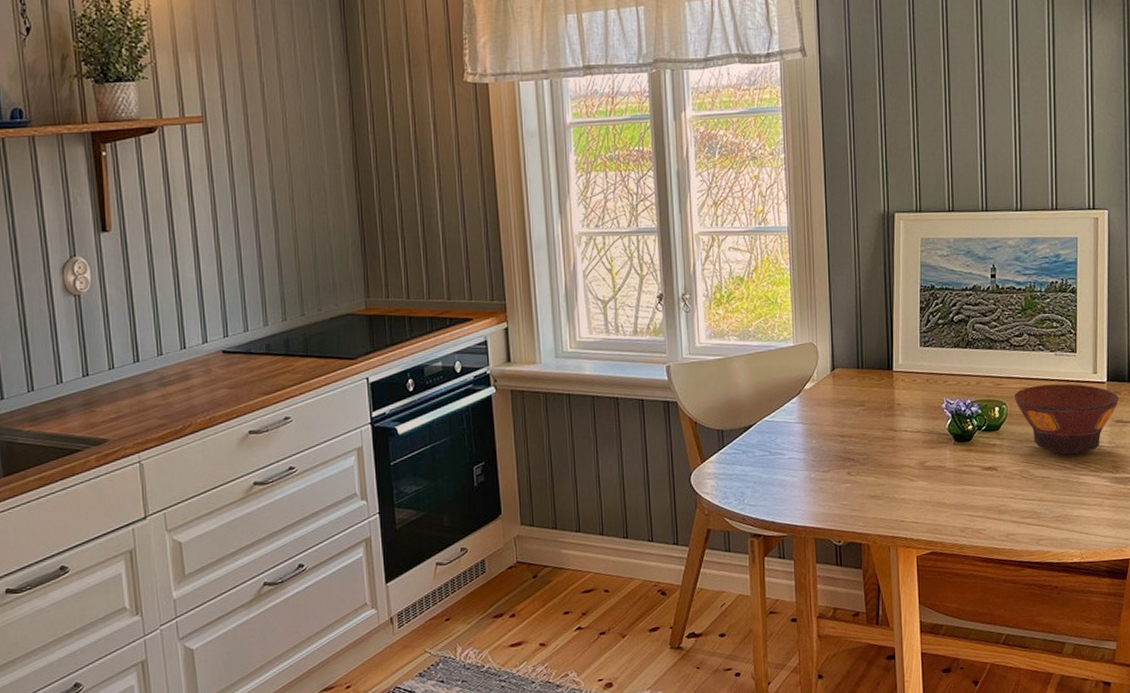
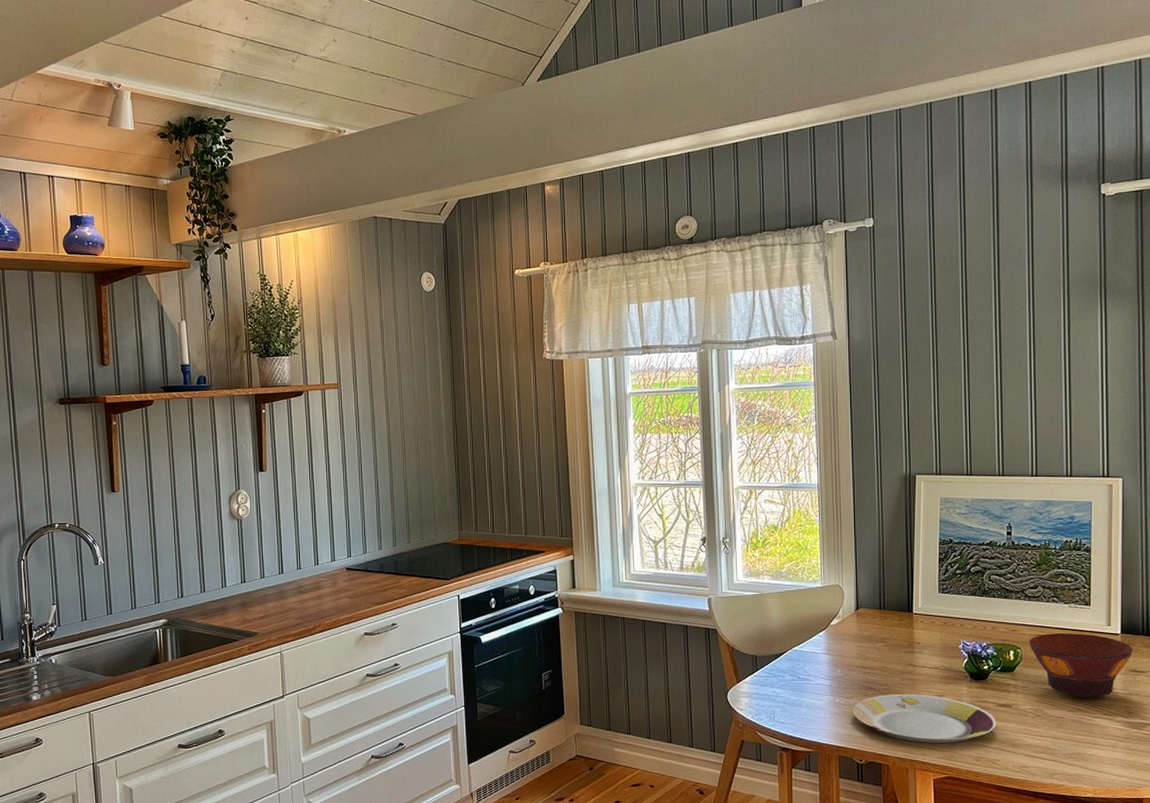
plate: none [830,462,981,517] -> present [853,694,996,744]

